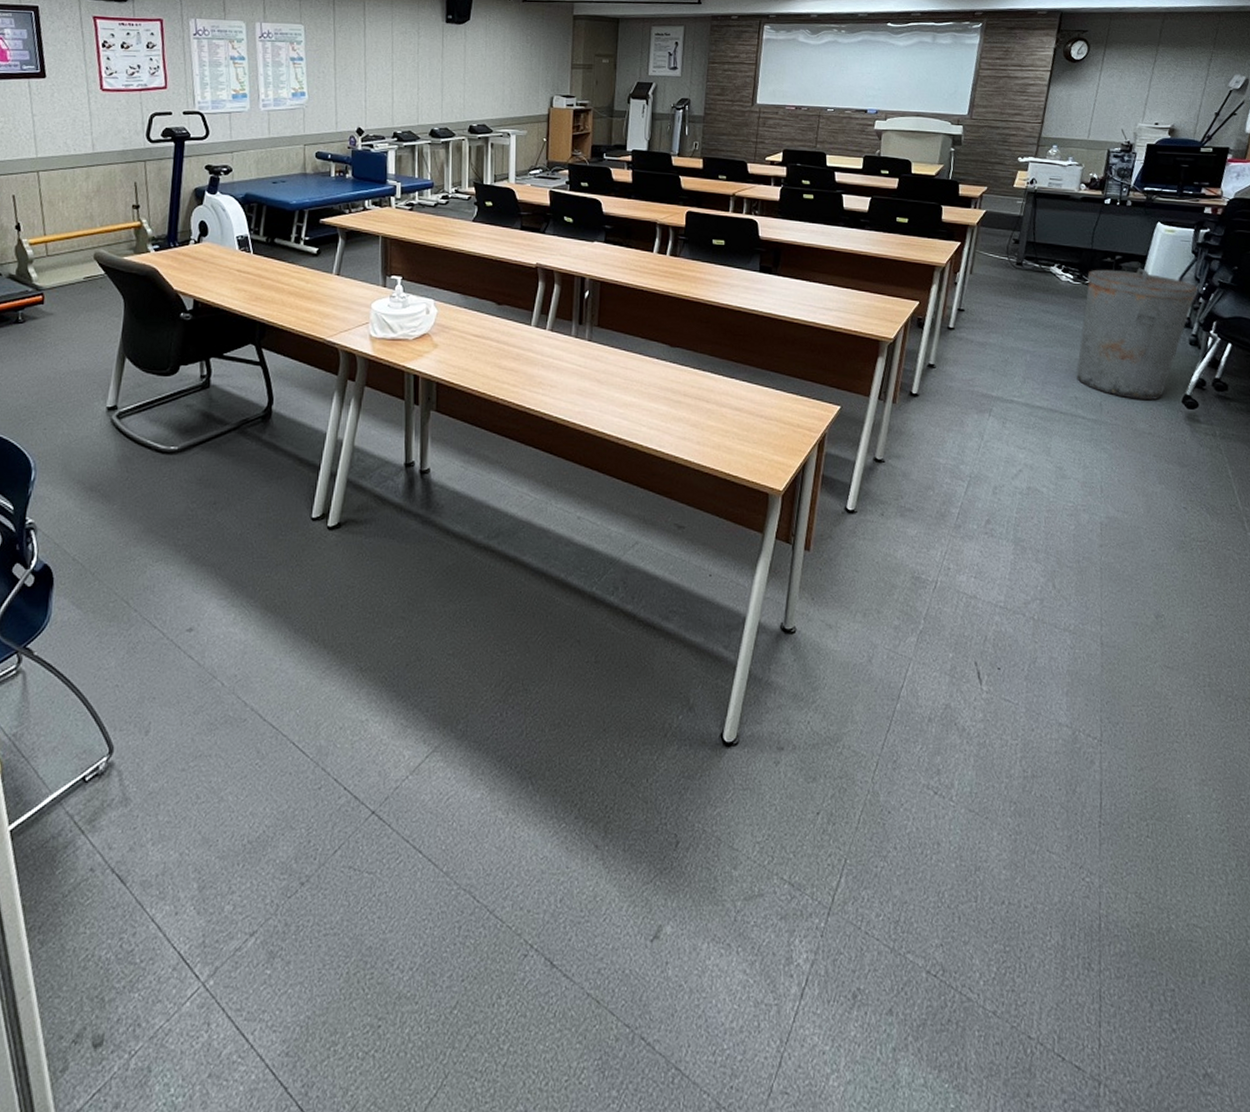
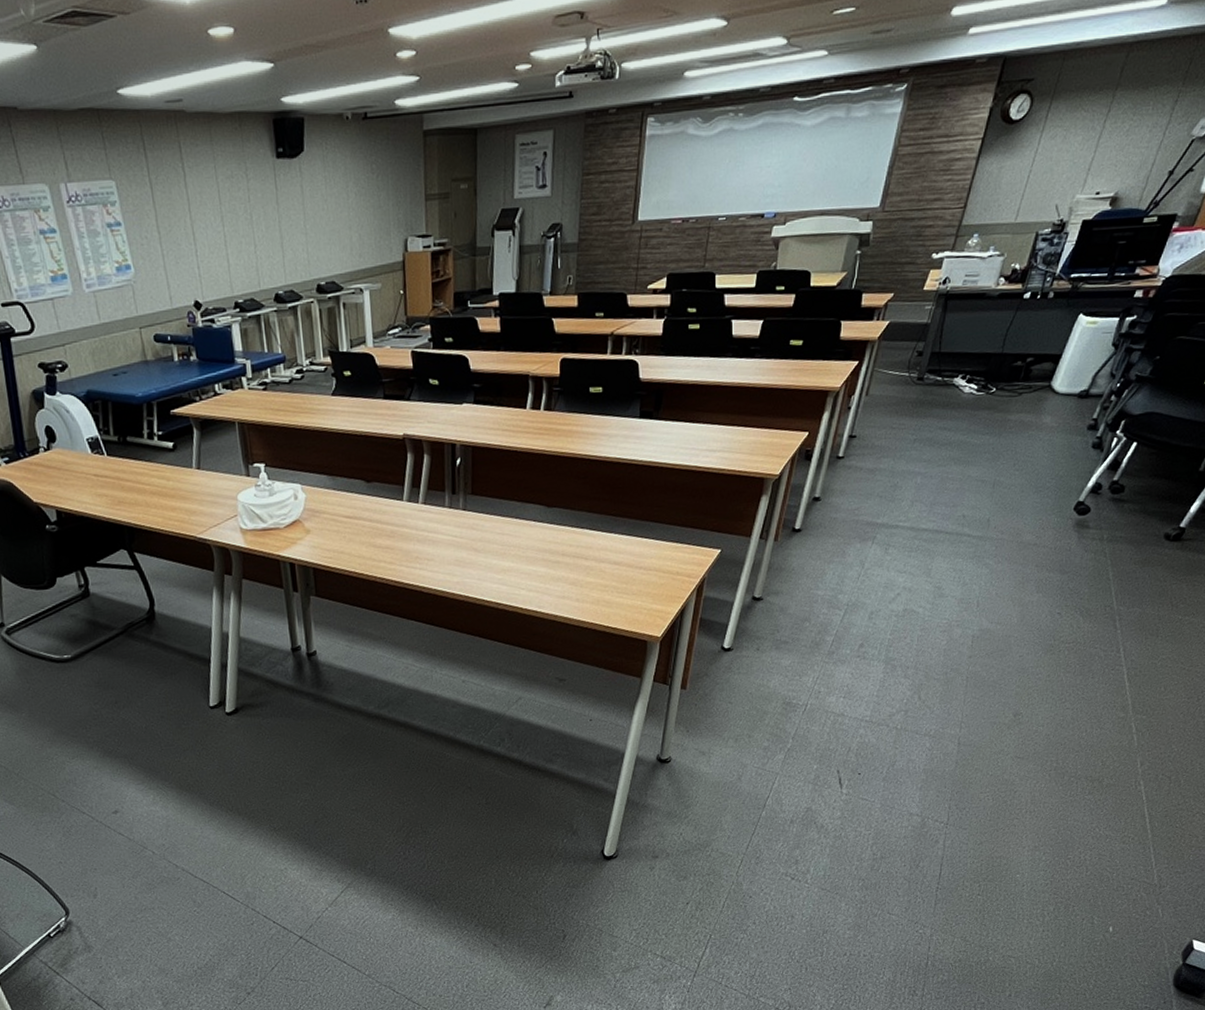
trash can: present [1076,268,1198,400] -> none [967,369,1111,512]

